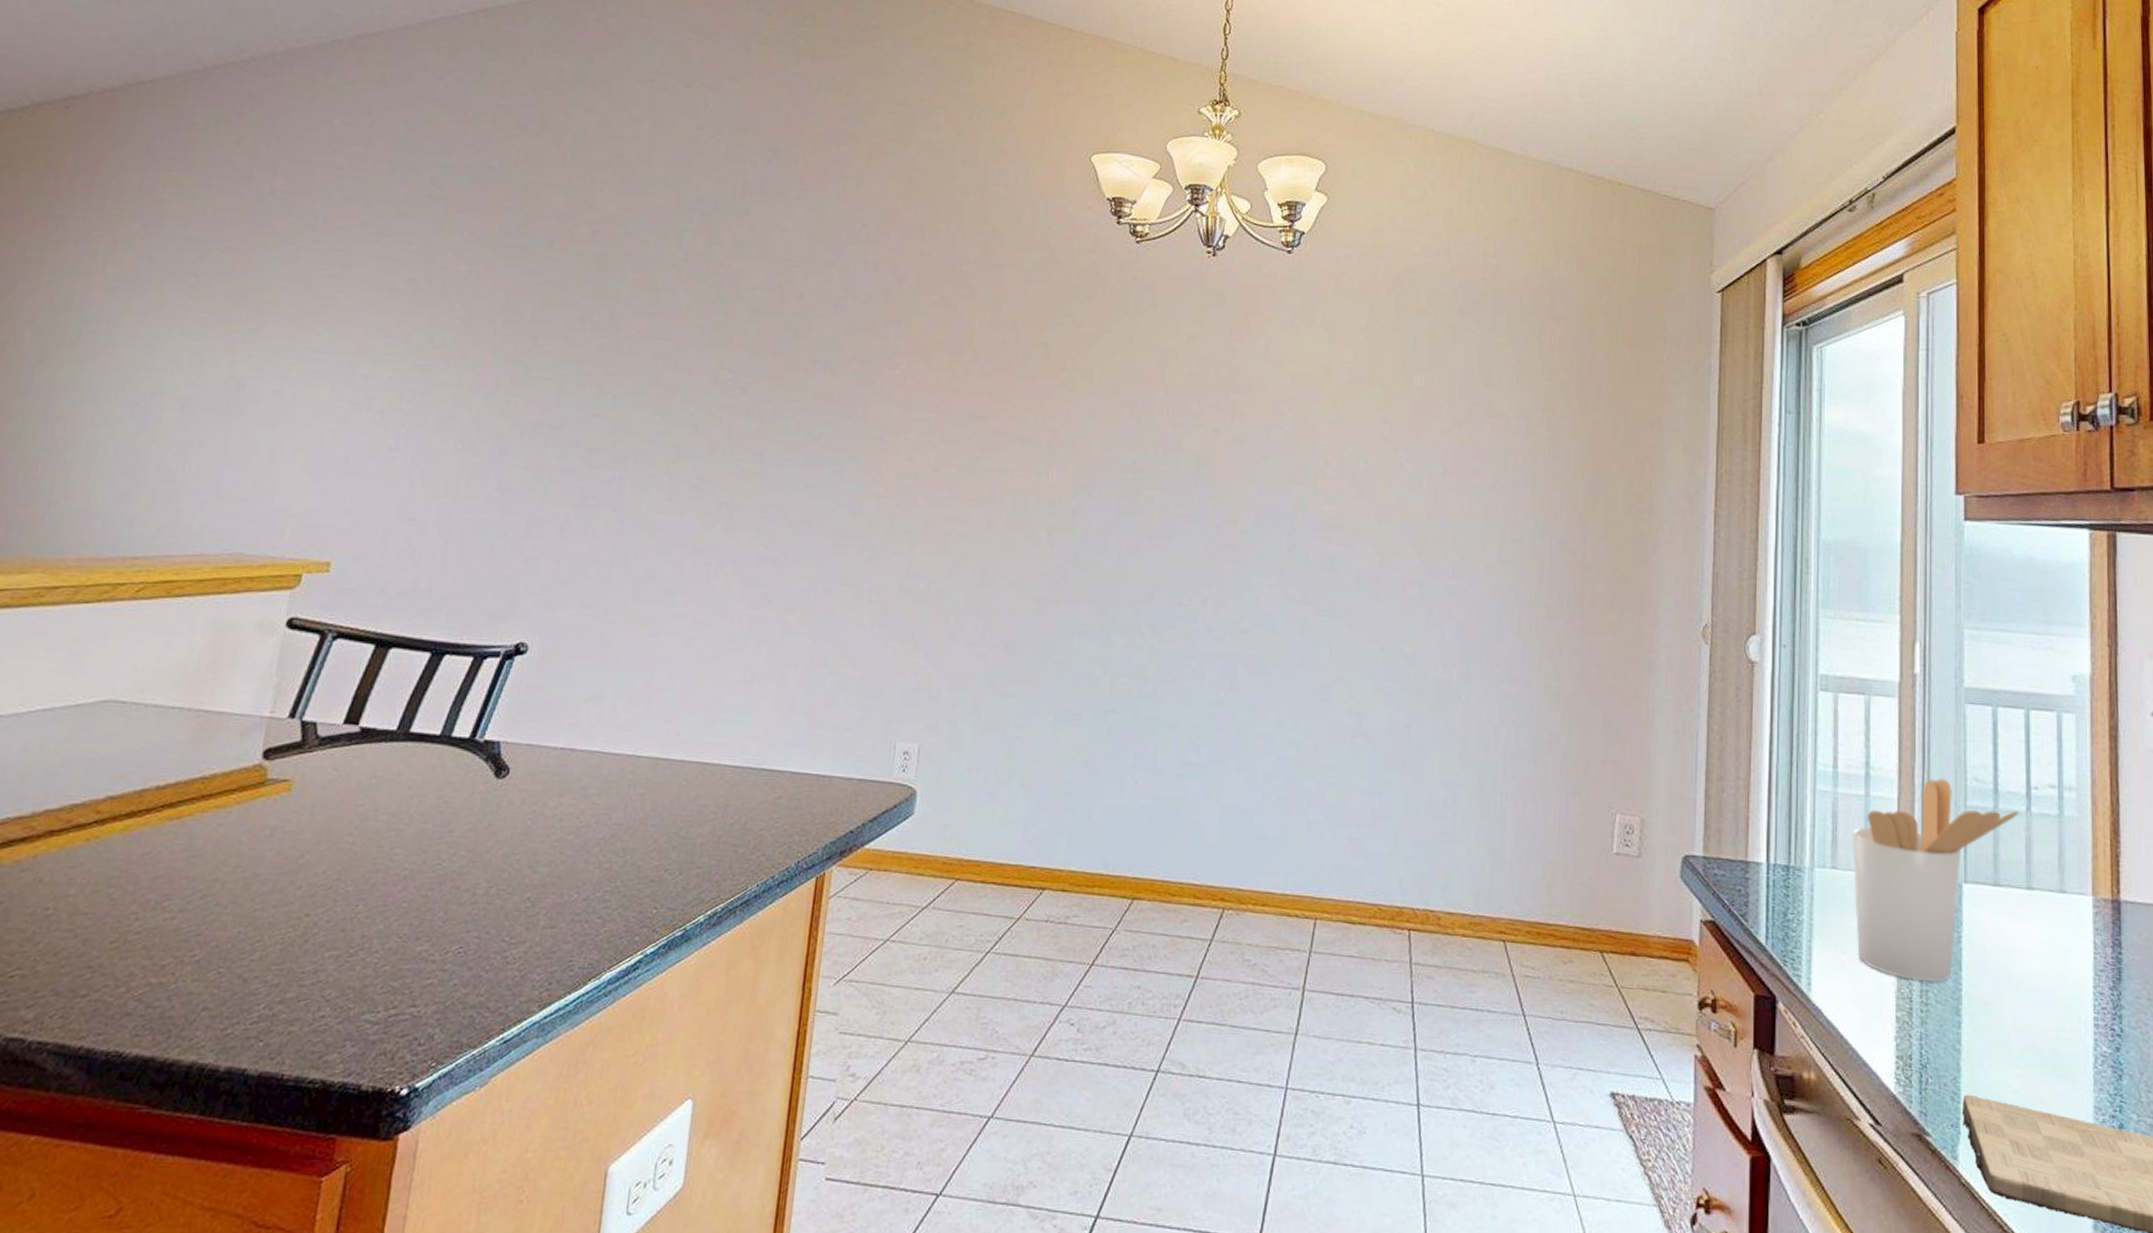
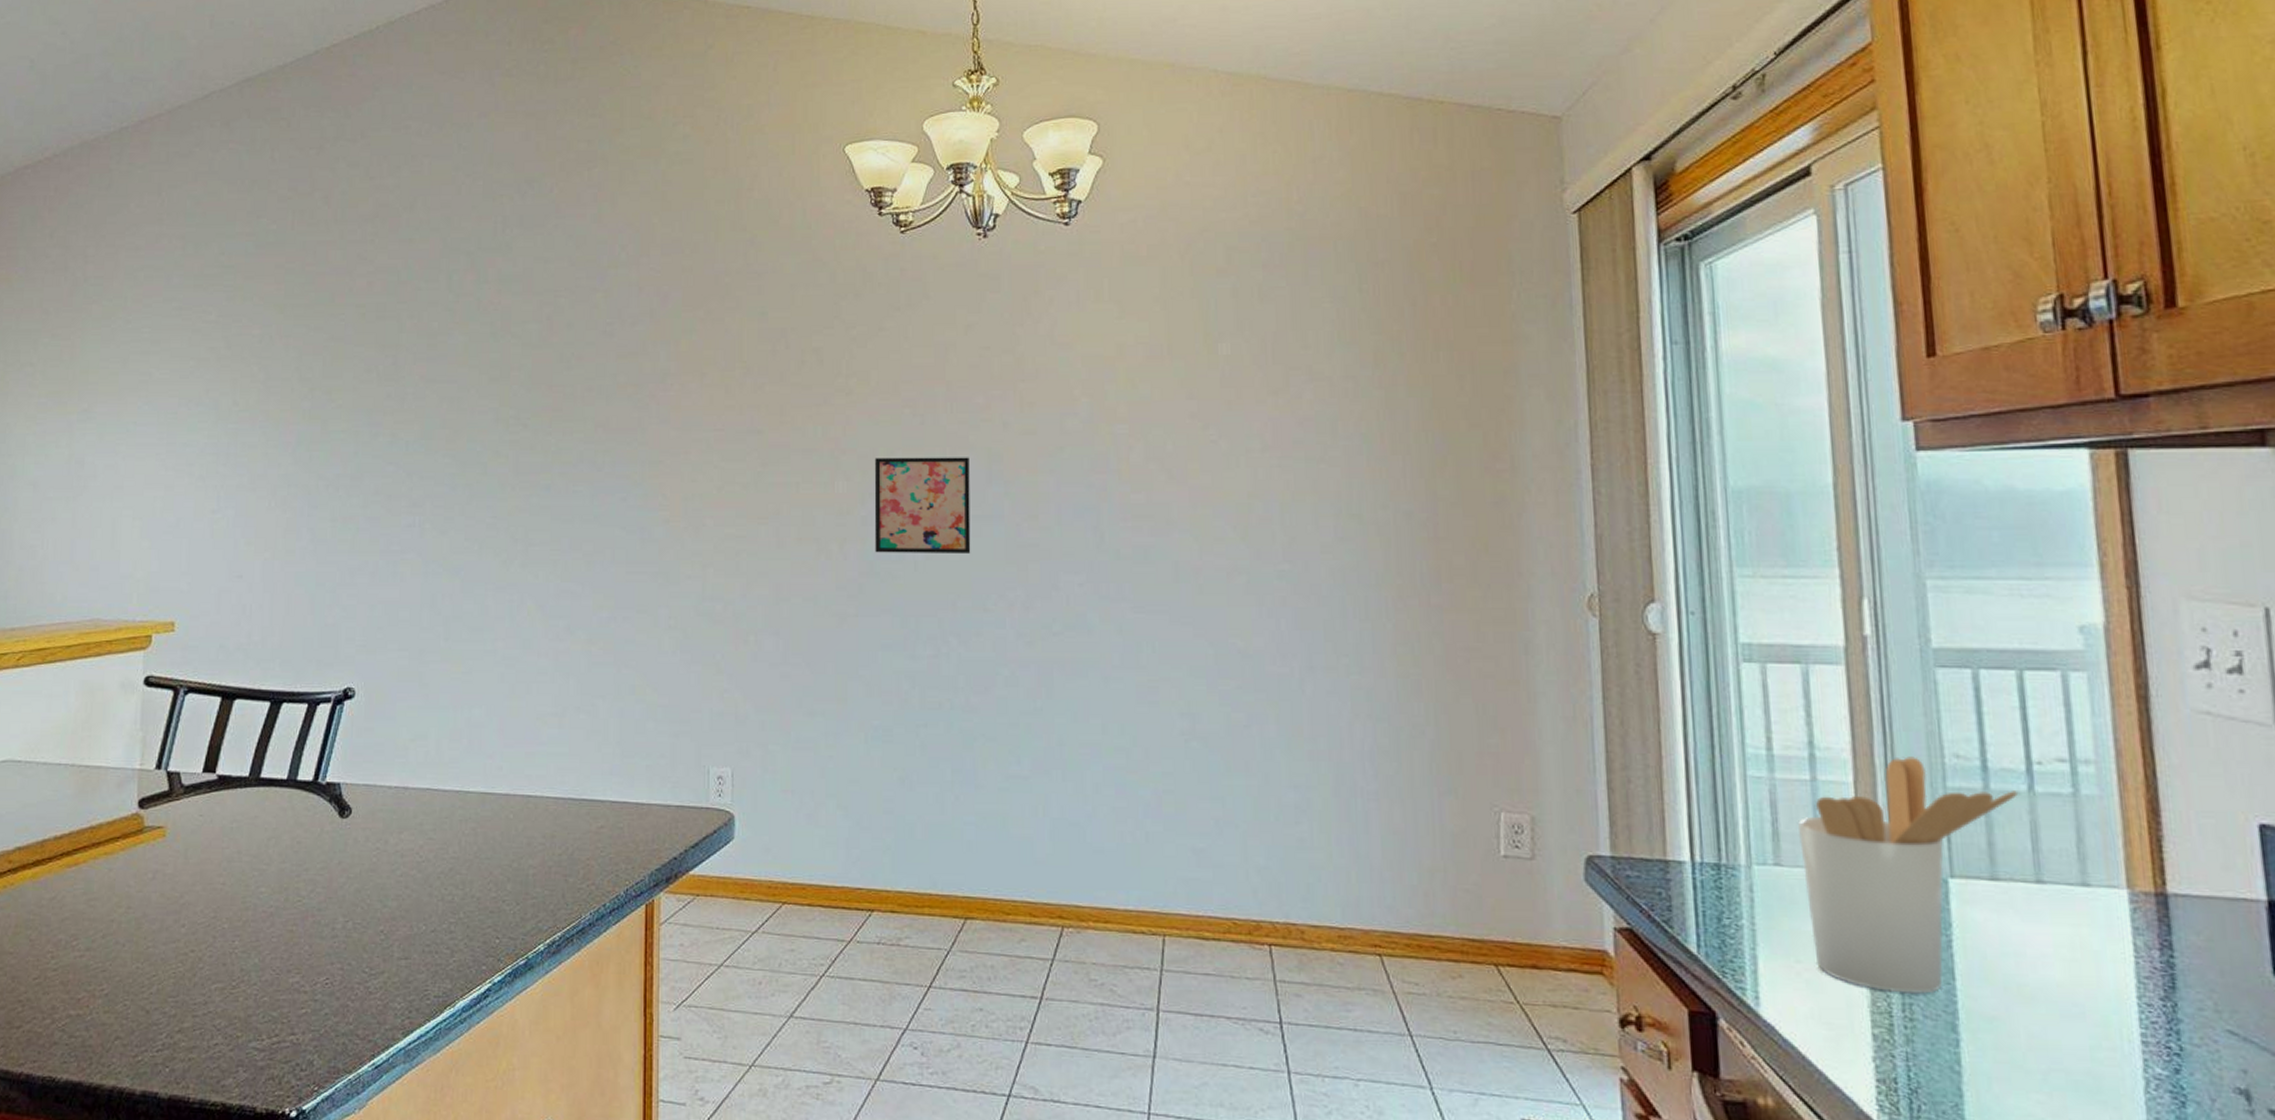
wall art: none [1081,452,1180,551] -> present [874,457,971,555]

